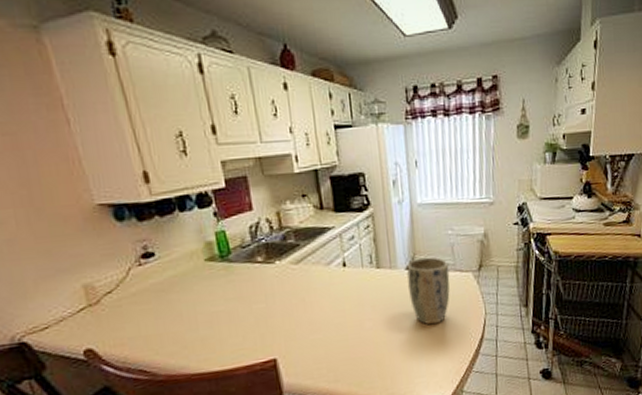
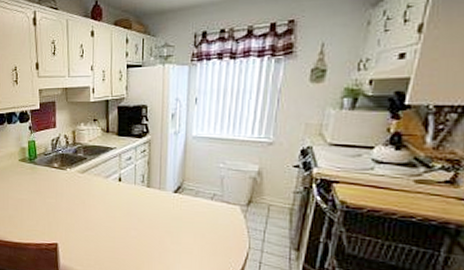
plant pot: present [407,257,450,325] -> none [174,184,216,247]

